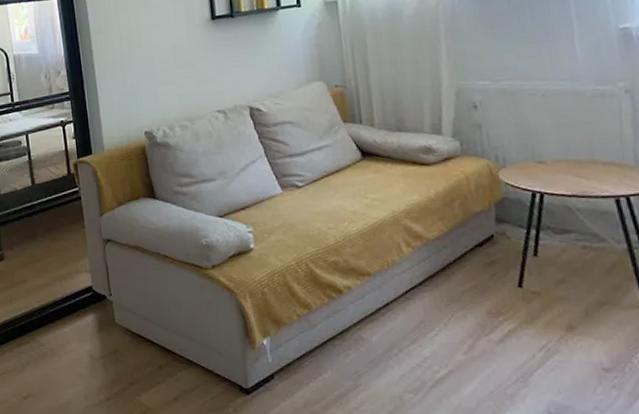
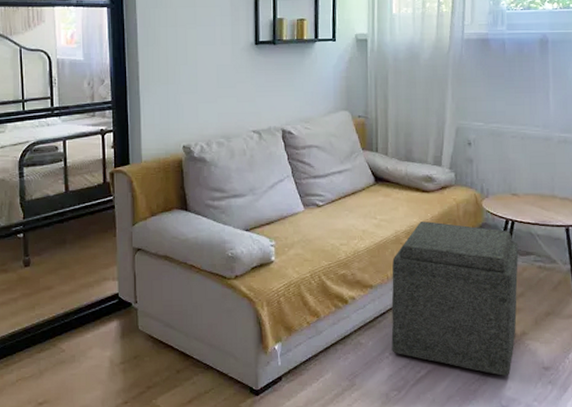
ottoman: none [392,198,560,378] -> present [391,221,519,376]

